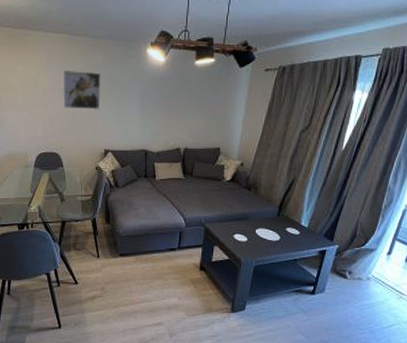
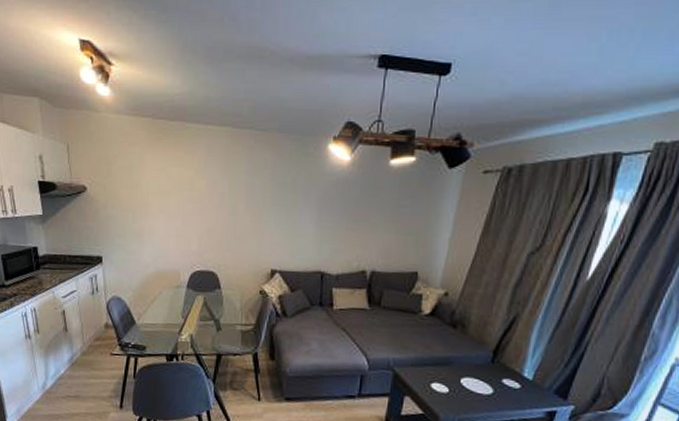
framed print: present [62,70,102,110] -> none [222,172,271,221]

